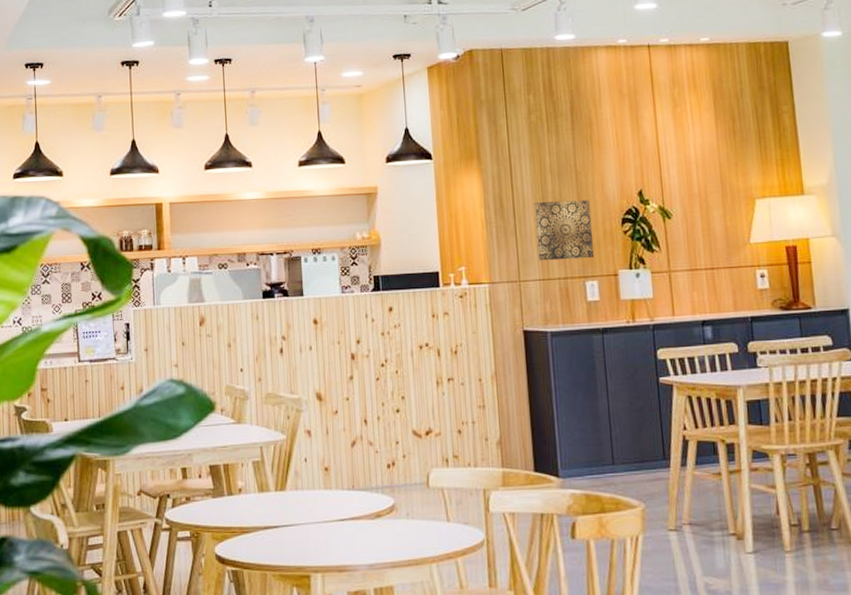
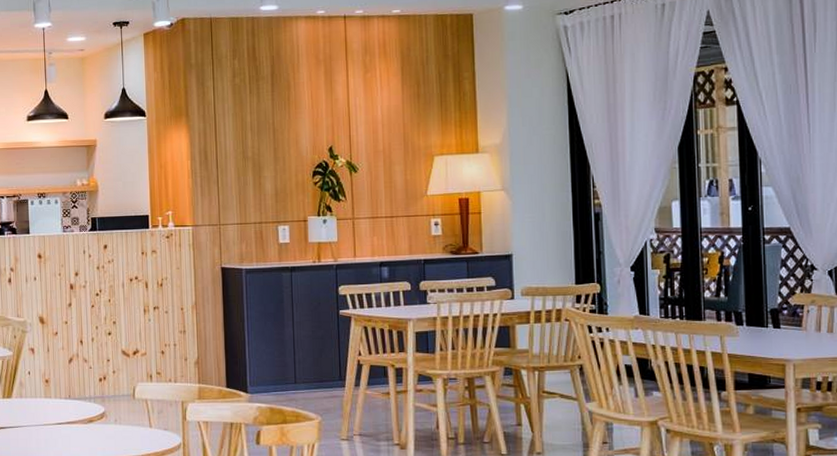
wall art: present [534,200,595,261] -> none [235,154,287,208]

